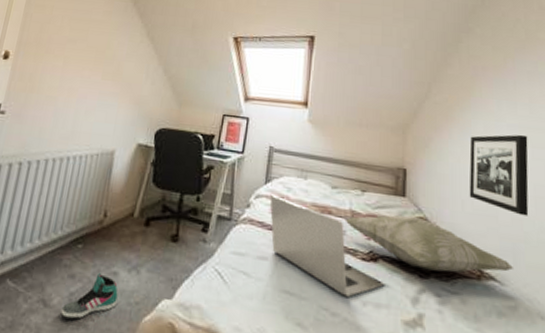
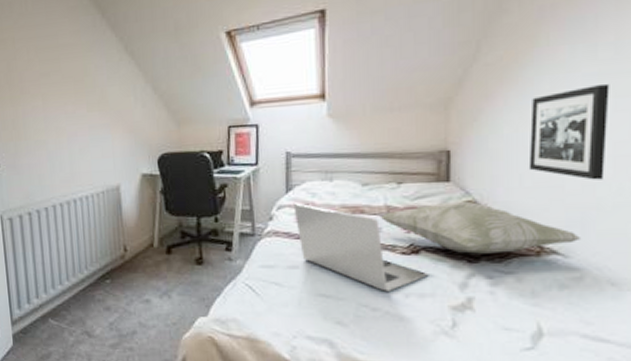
sneaker: present [60,272,118,320] -> none [105,302,155,345]

